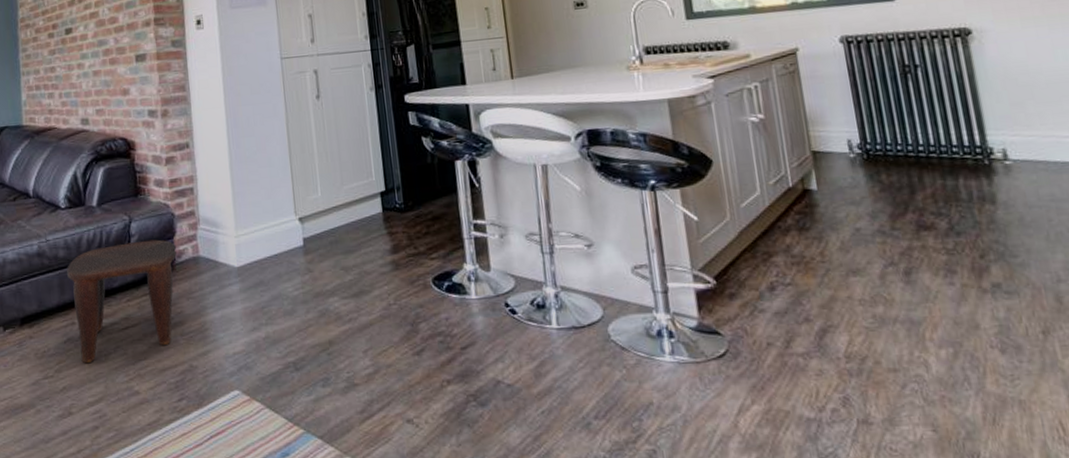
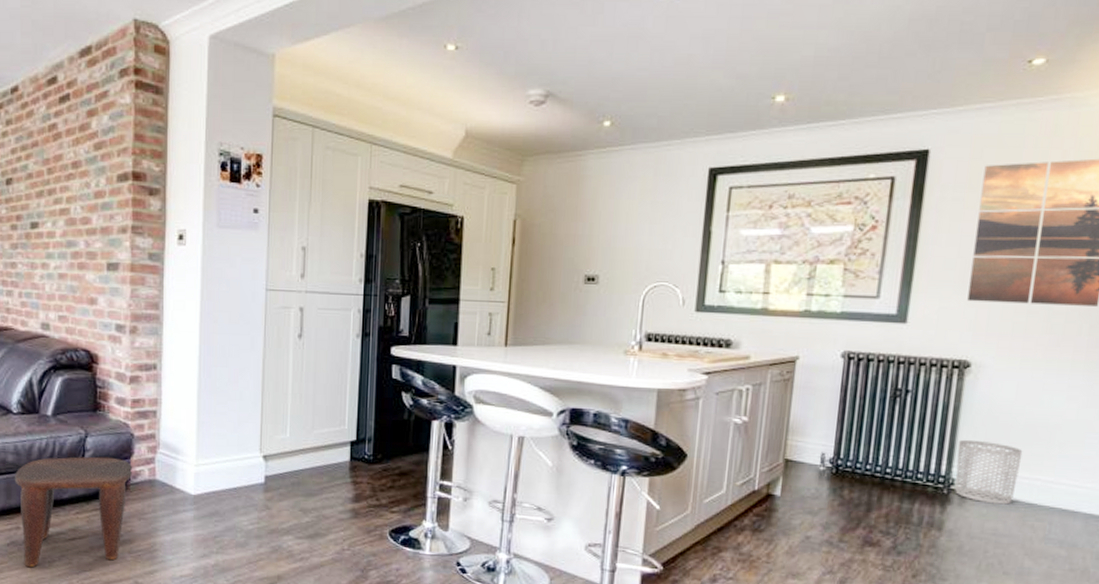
waste bin: none [983,104,1060,169] -> present [955,439,1023,505]

